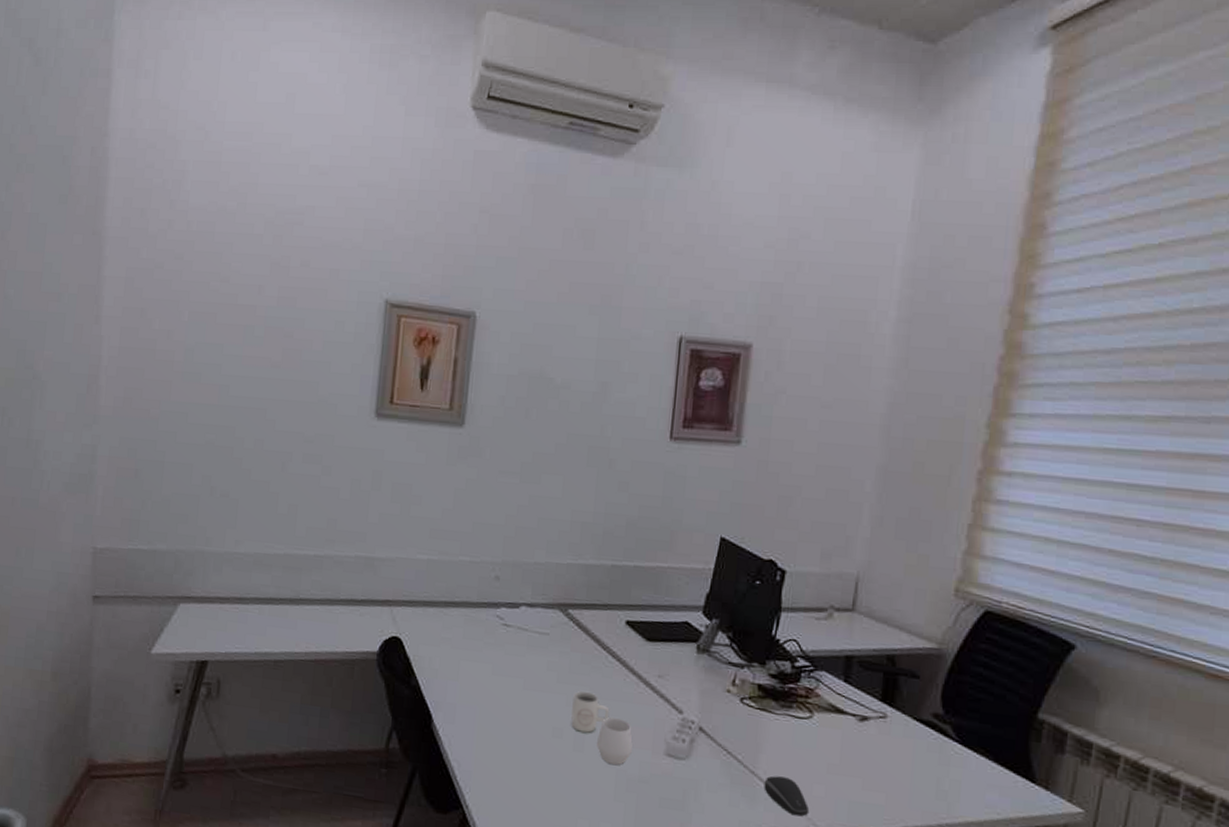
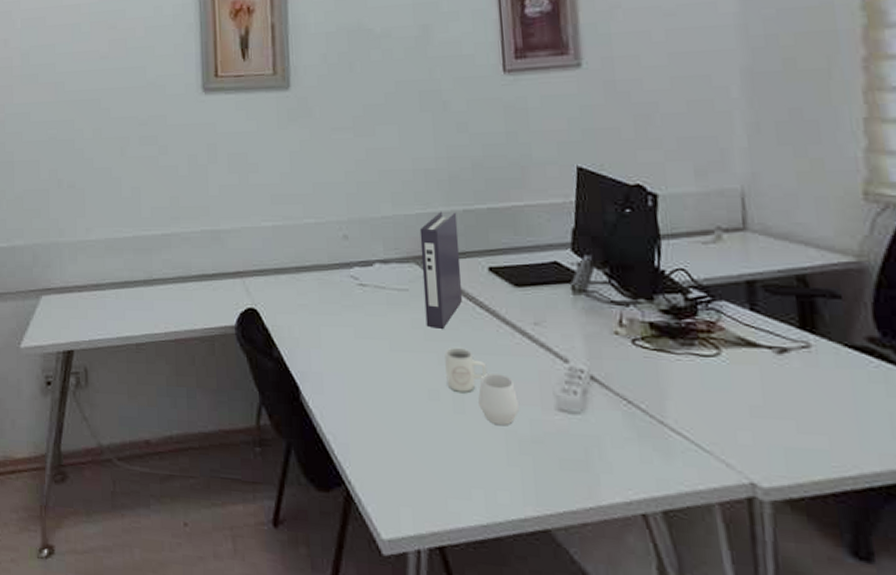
binder: none [560,563,605,673] -> present [419,211,462,329]
computer mouse: present [764,775,810,816] -> none [677,424,739,469]

